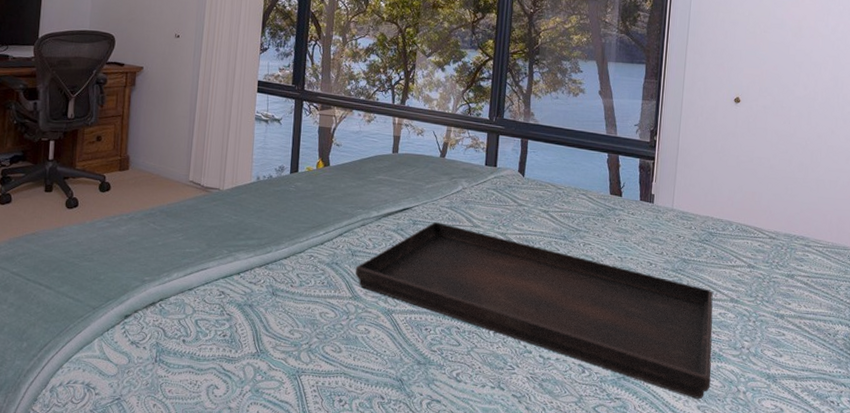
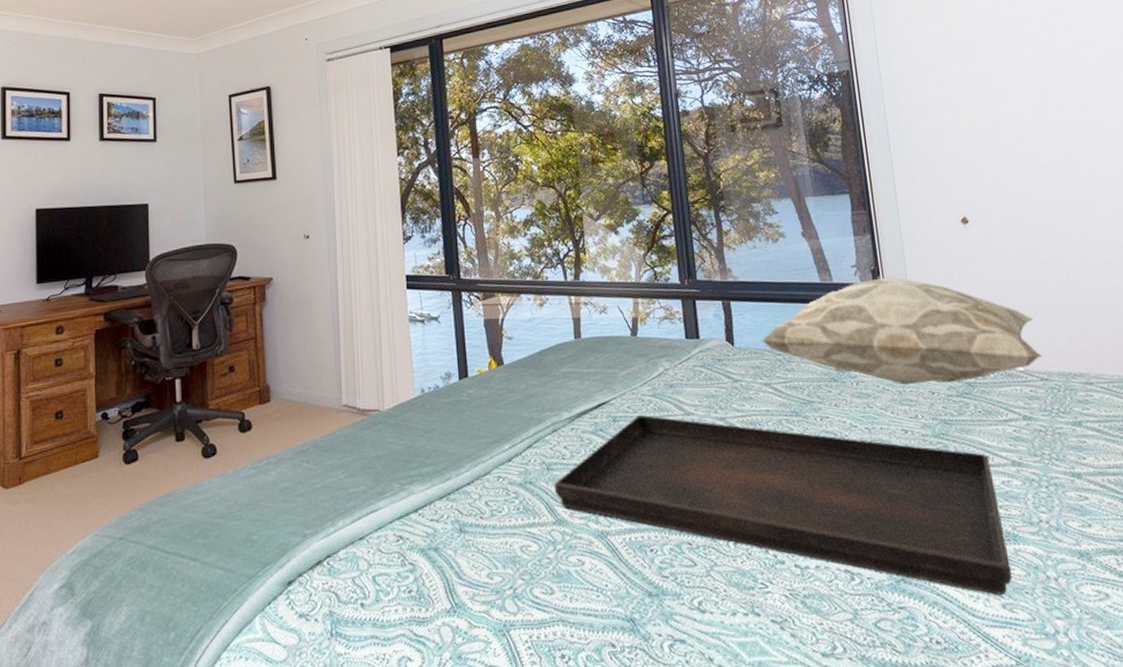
decorative pillow: none [547,138,775,230] -> present [761,277,1043,384]

